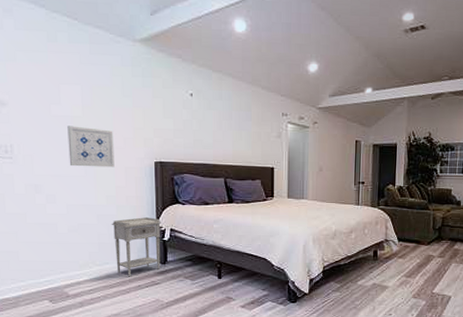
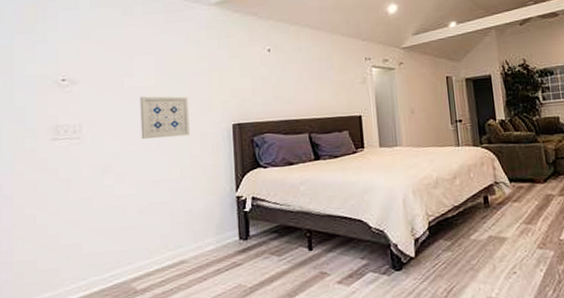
nightstand: present [111,217,162,277] -> none [185,186,242,261]

